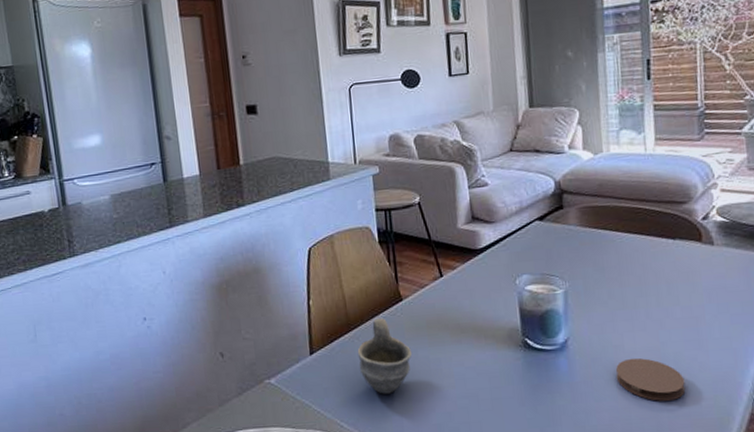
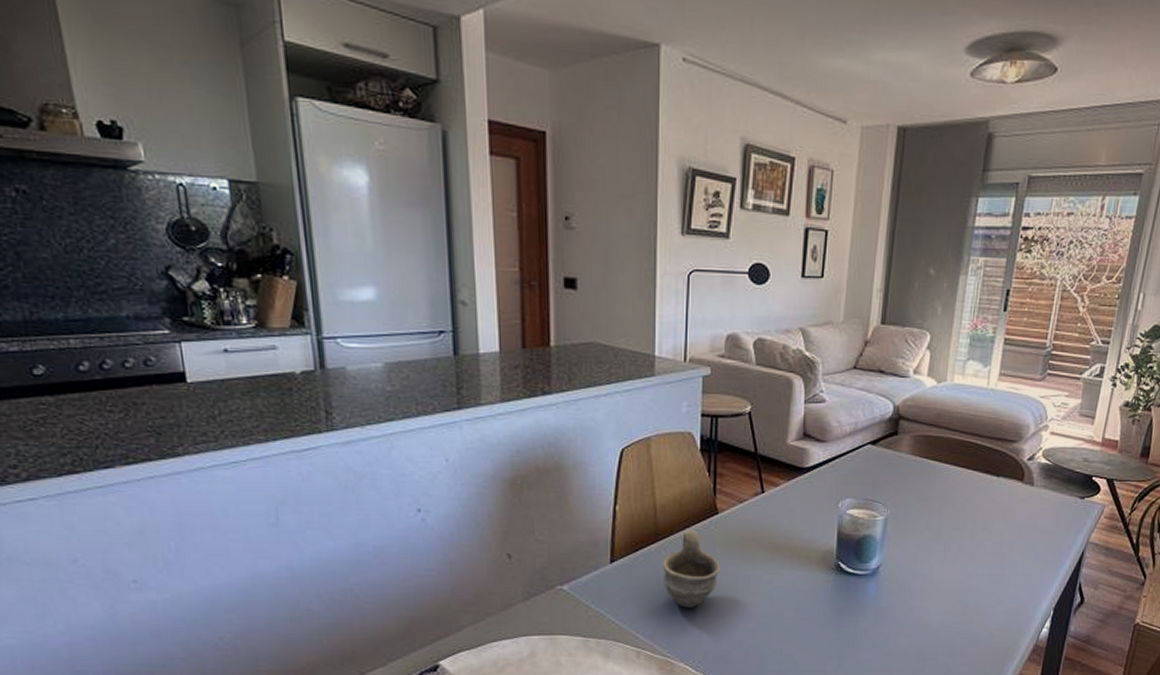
coaster: present [616,358,686,401] -> none [919,587,983,629]

